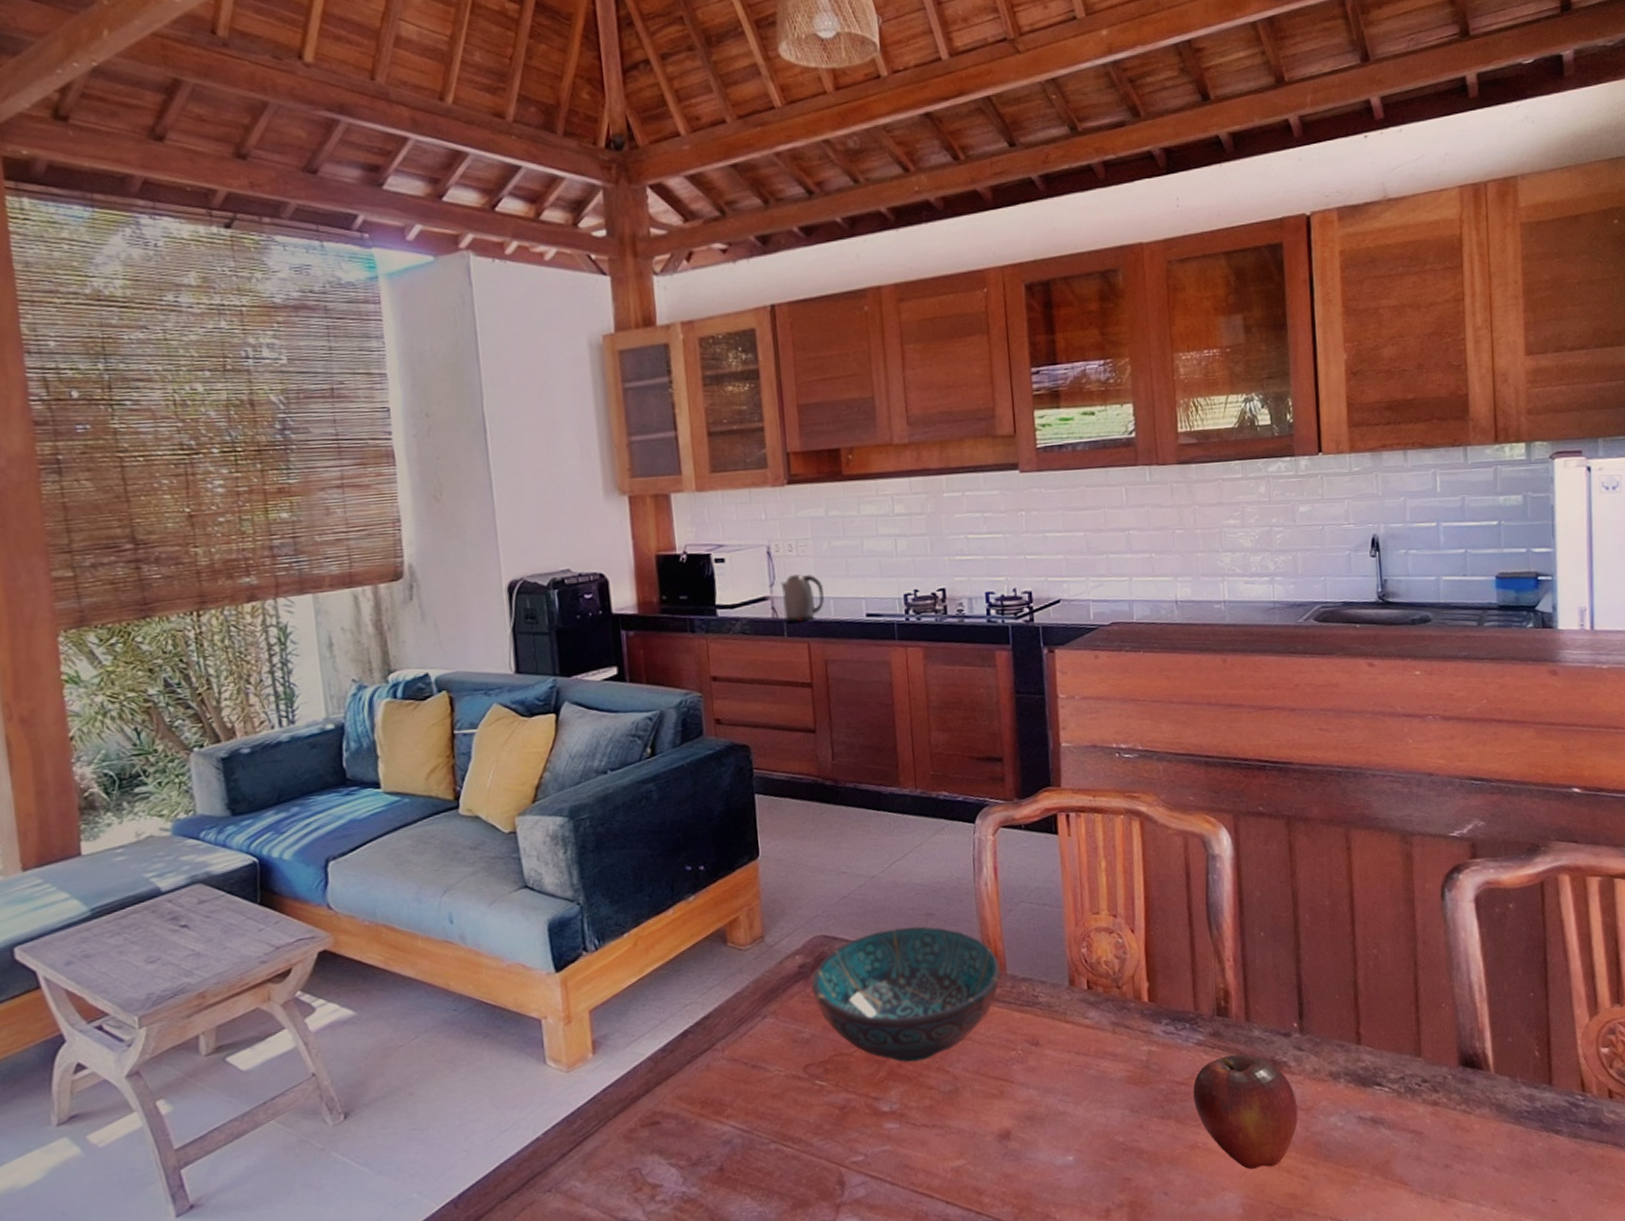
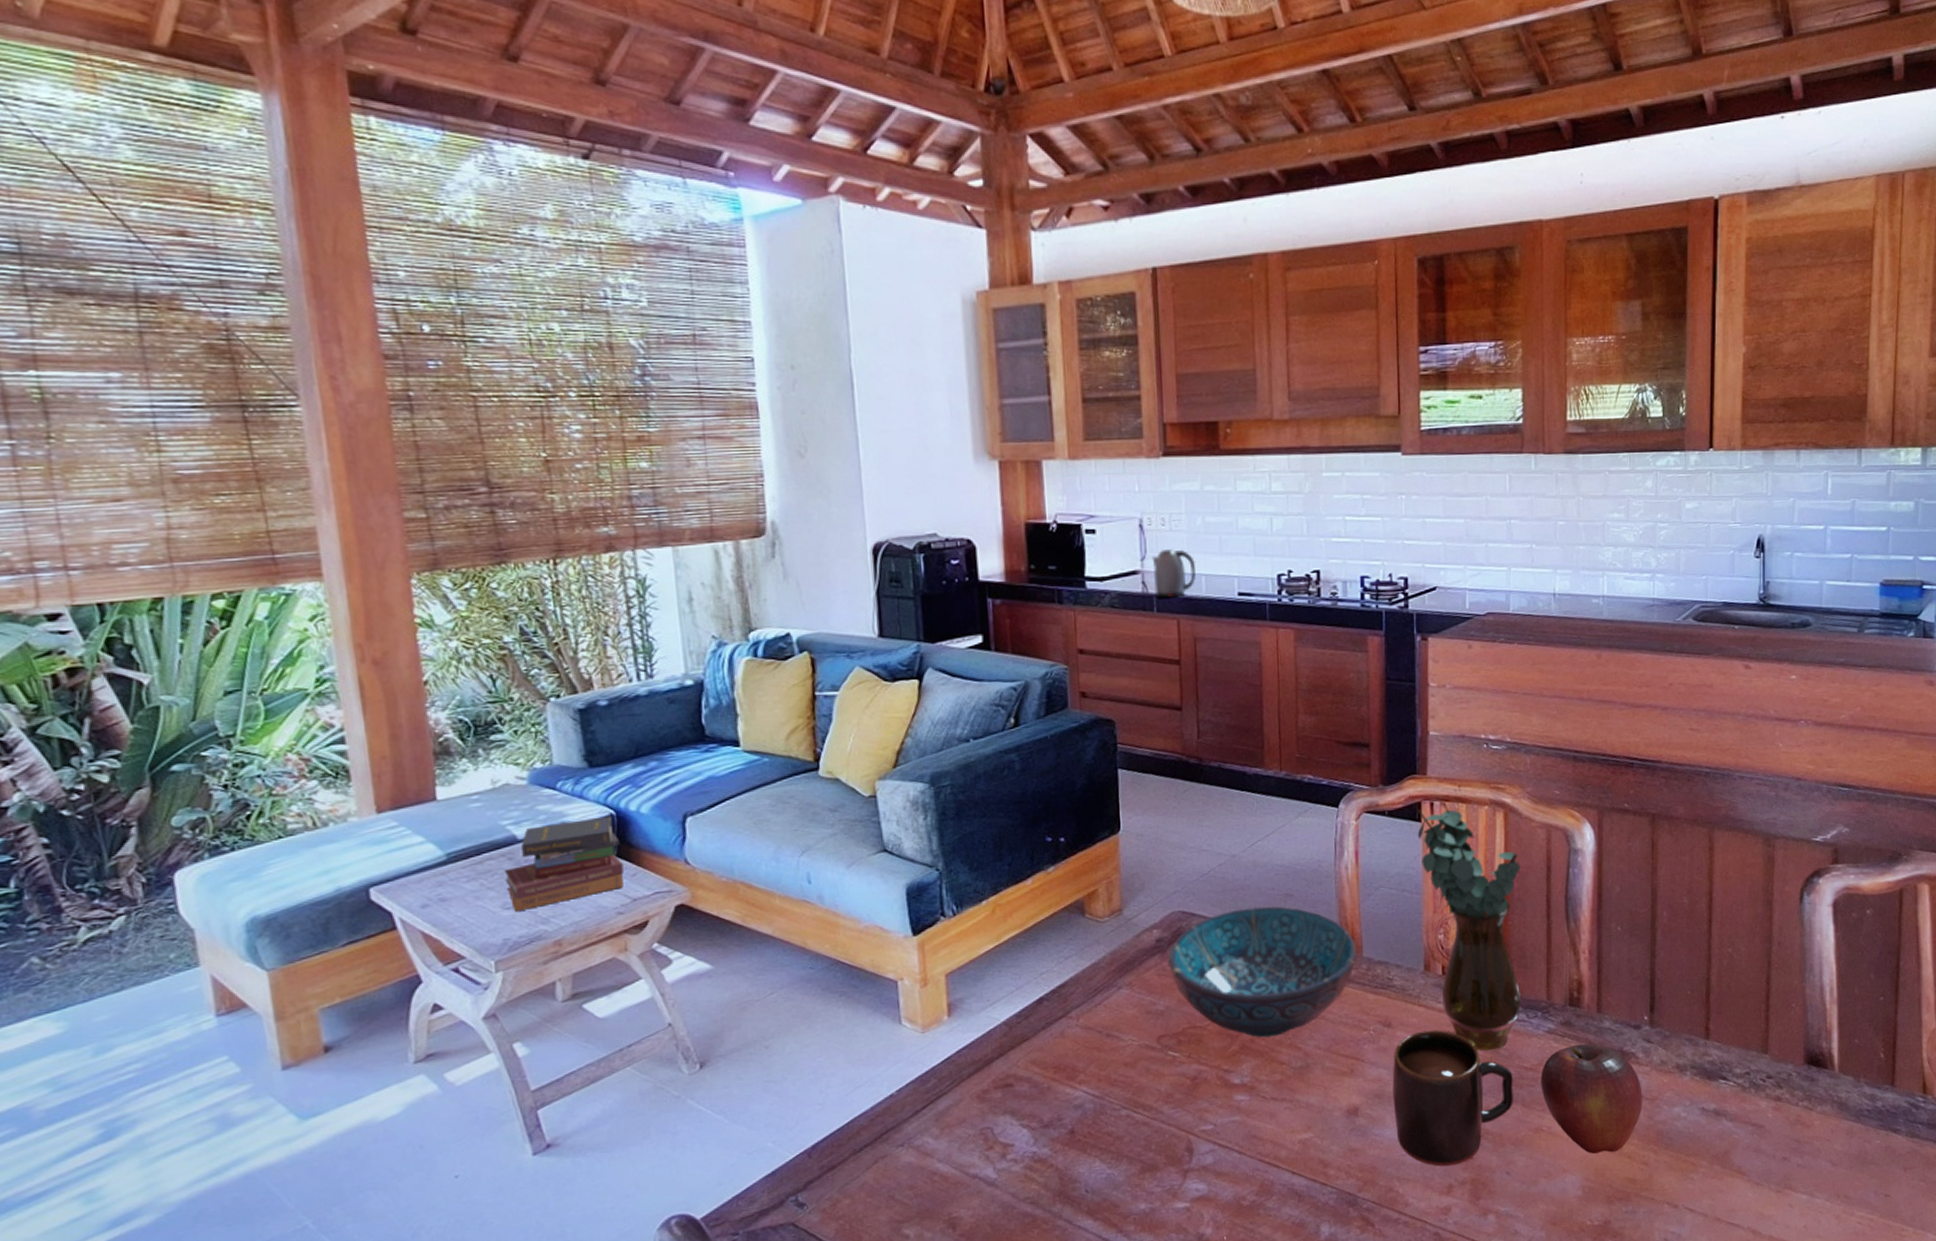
books: none [147,864,268,966] -> present [504,816,625,912]
mug: none [1042,1046,1168,1190] -> present [1392,1030,1514,1167]
vase: none [1053,813,1168,1067] -> present [1416,802,1521,1051]

